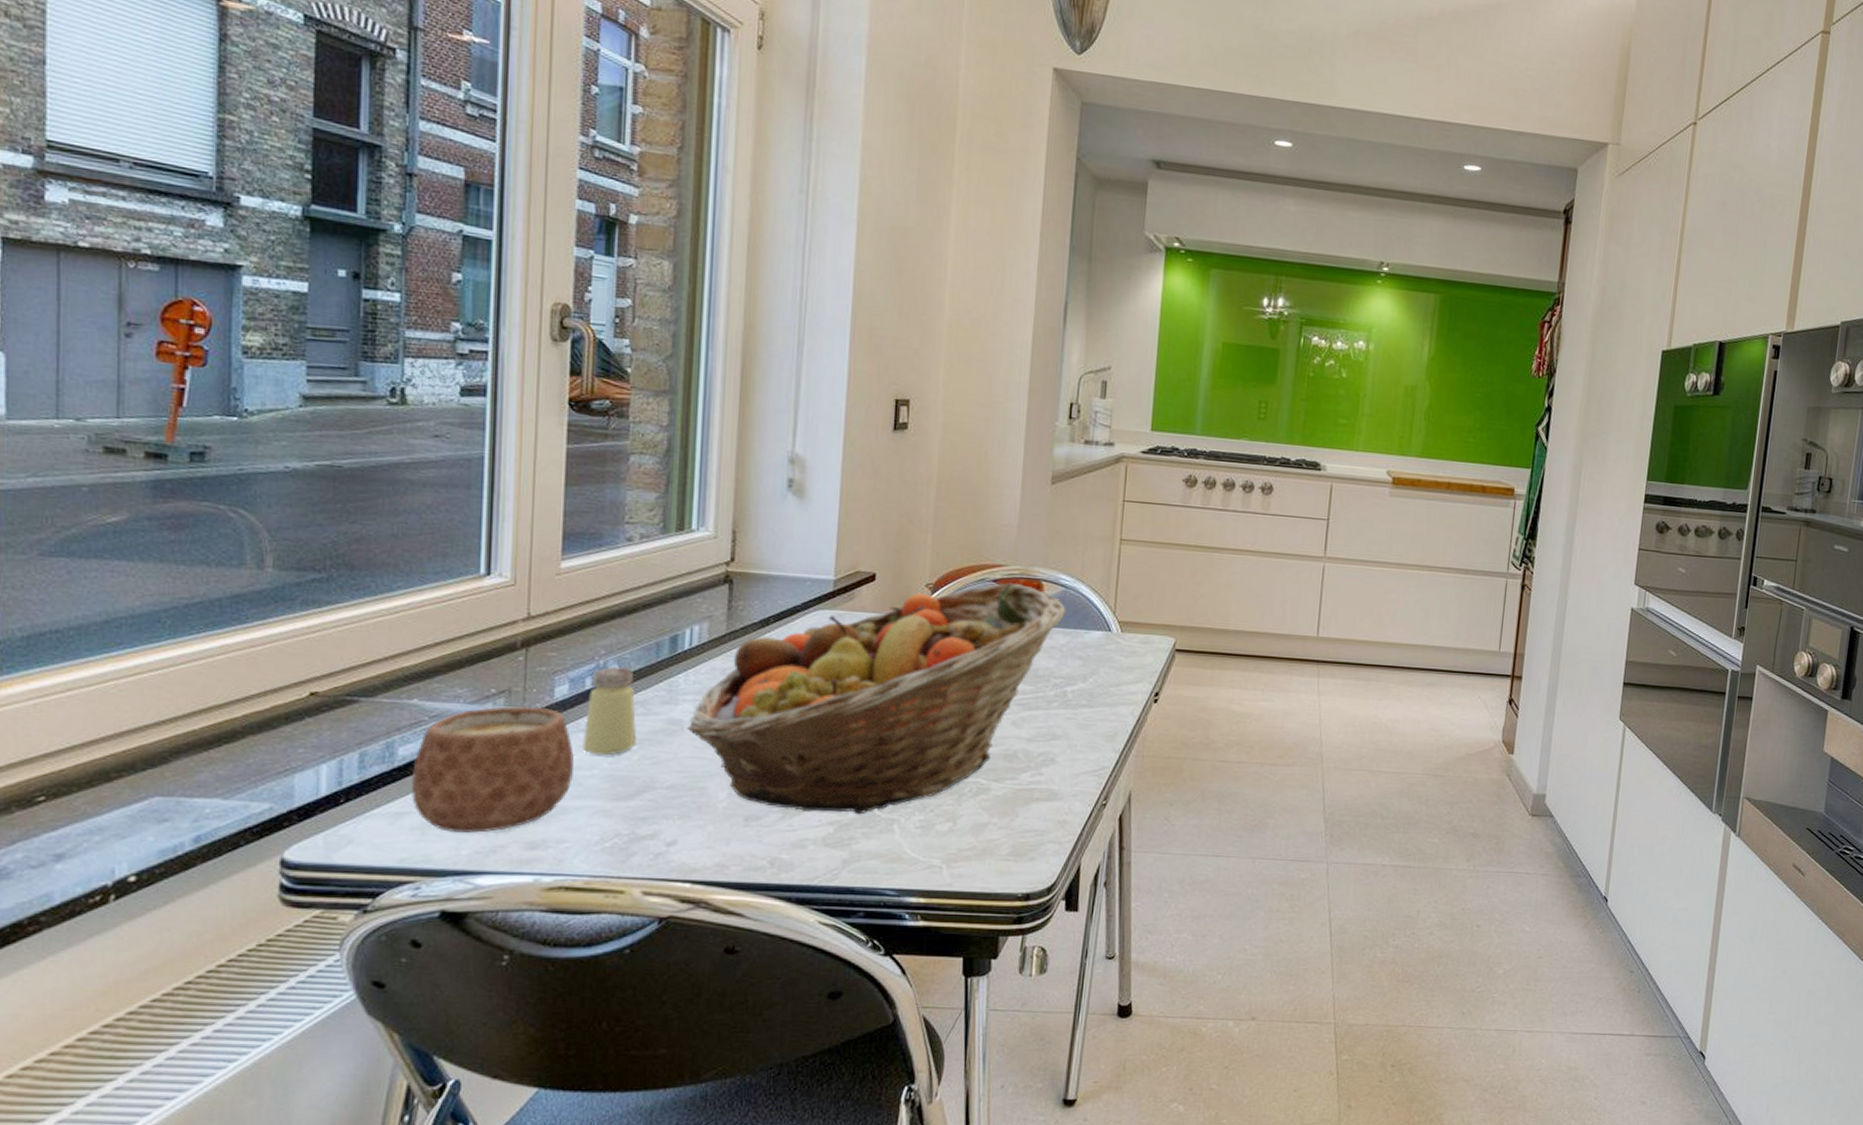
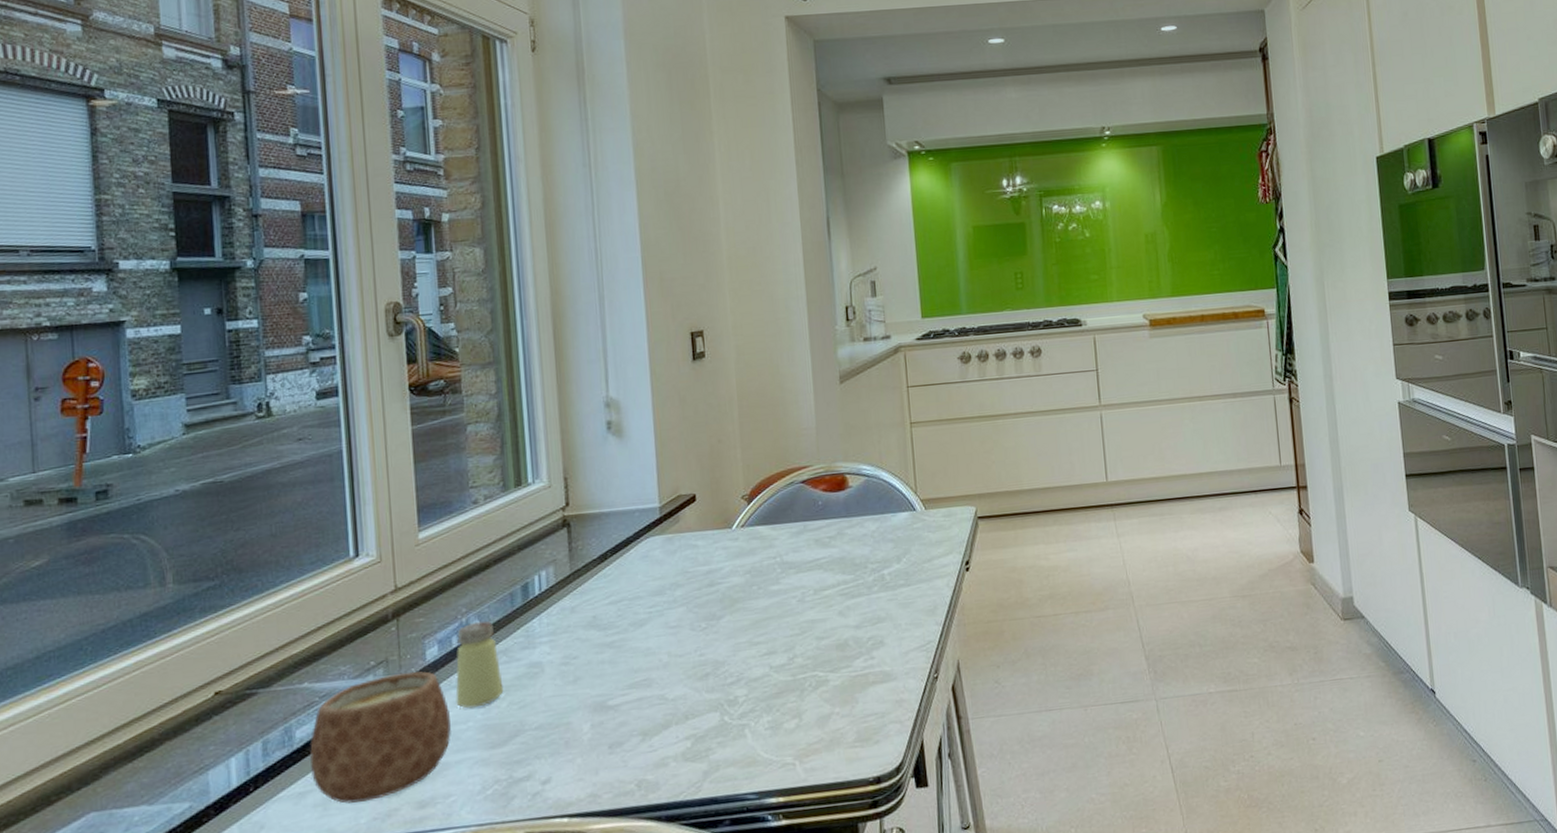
fruit basket: present [686,582,1068,815] -> none [546,480,873,731]

